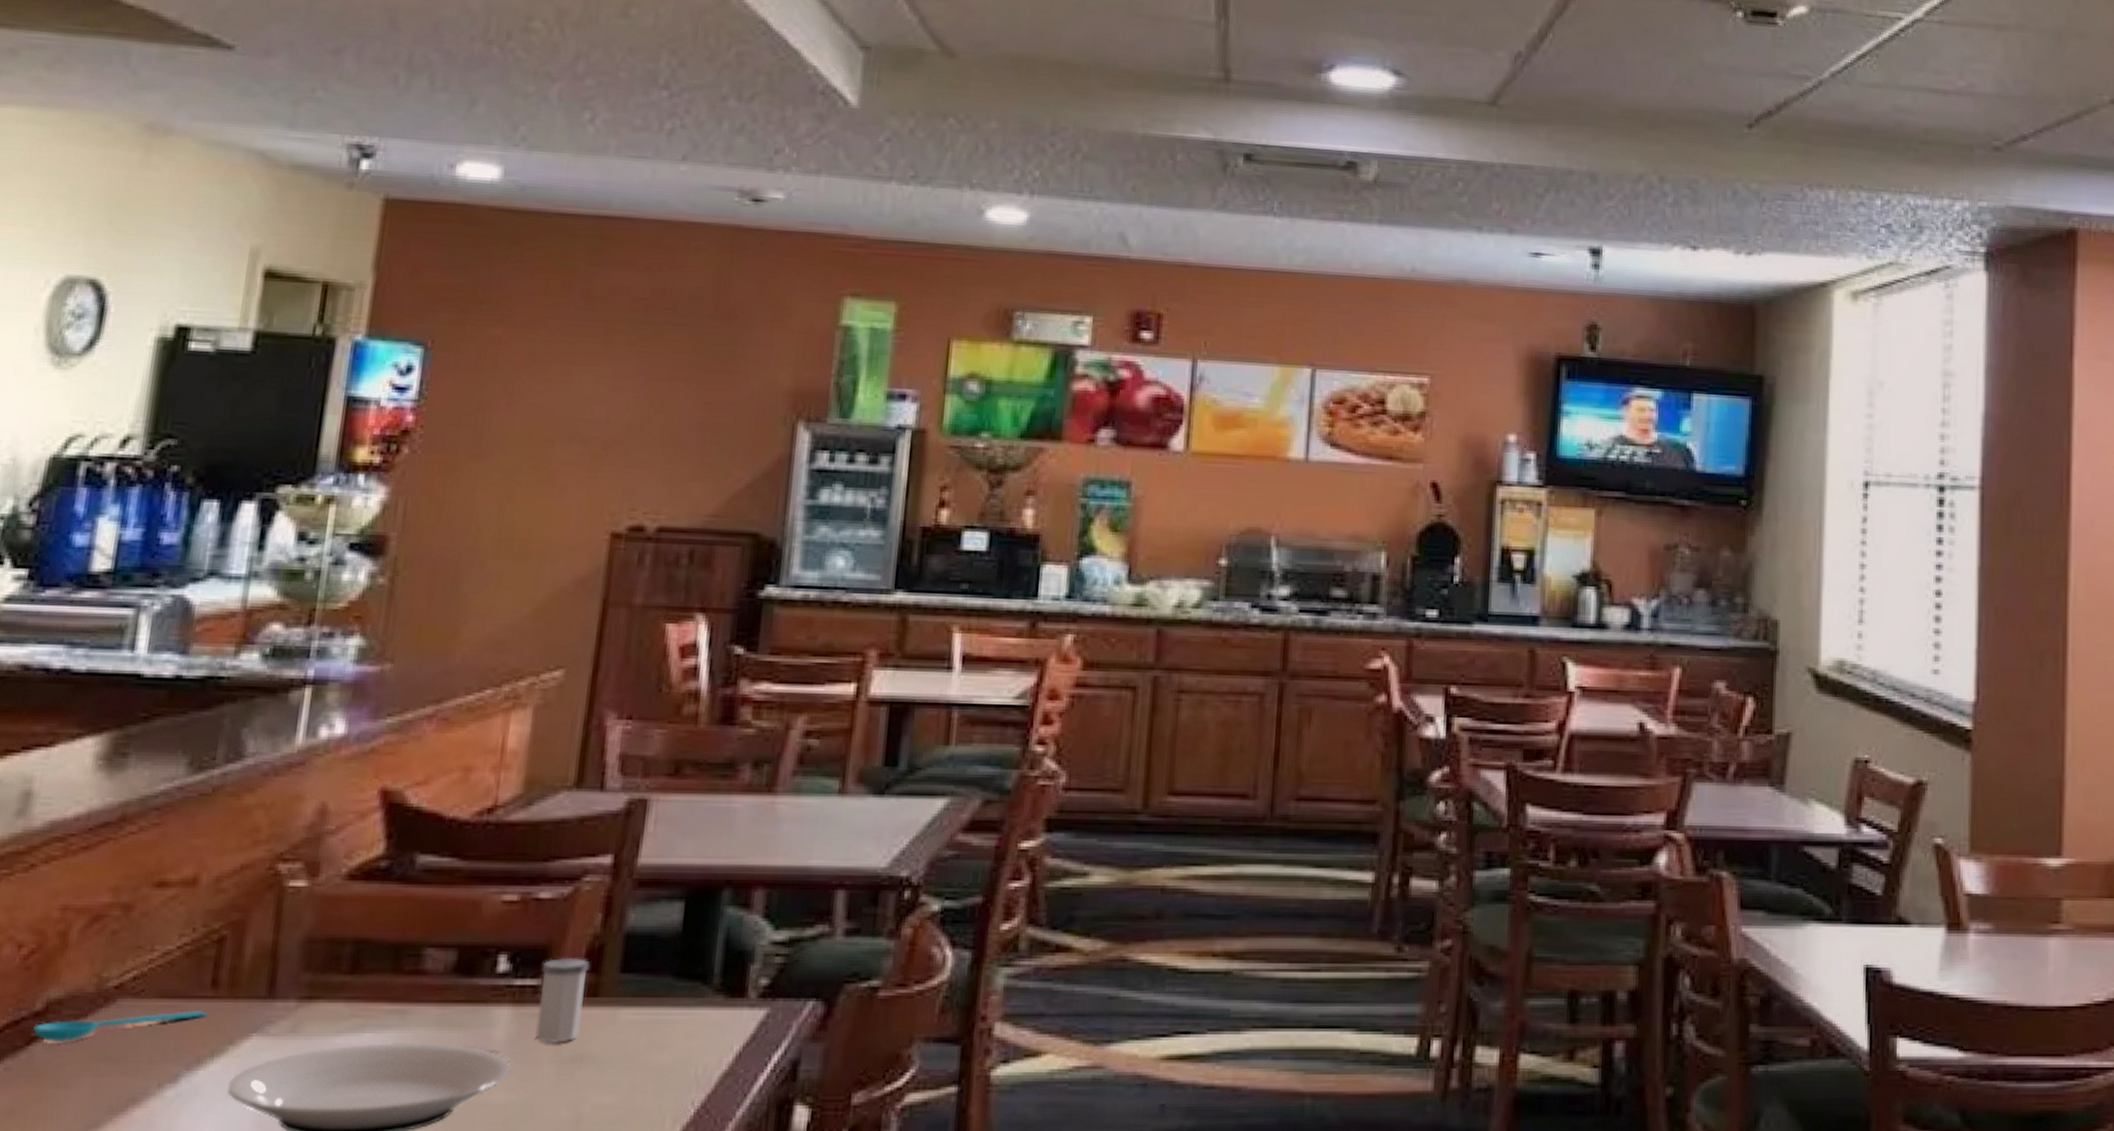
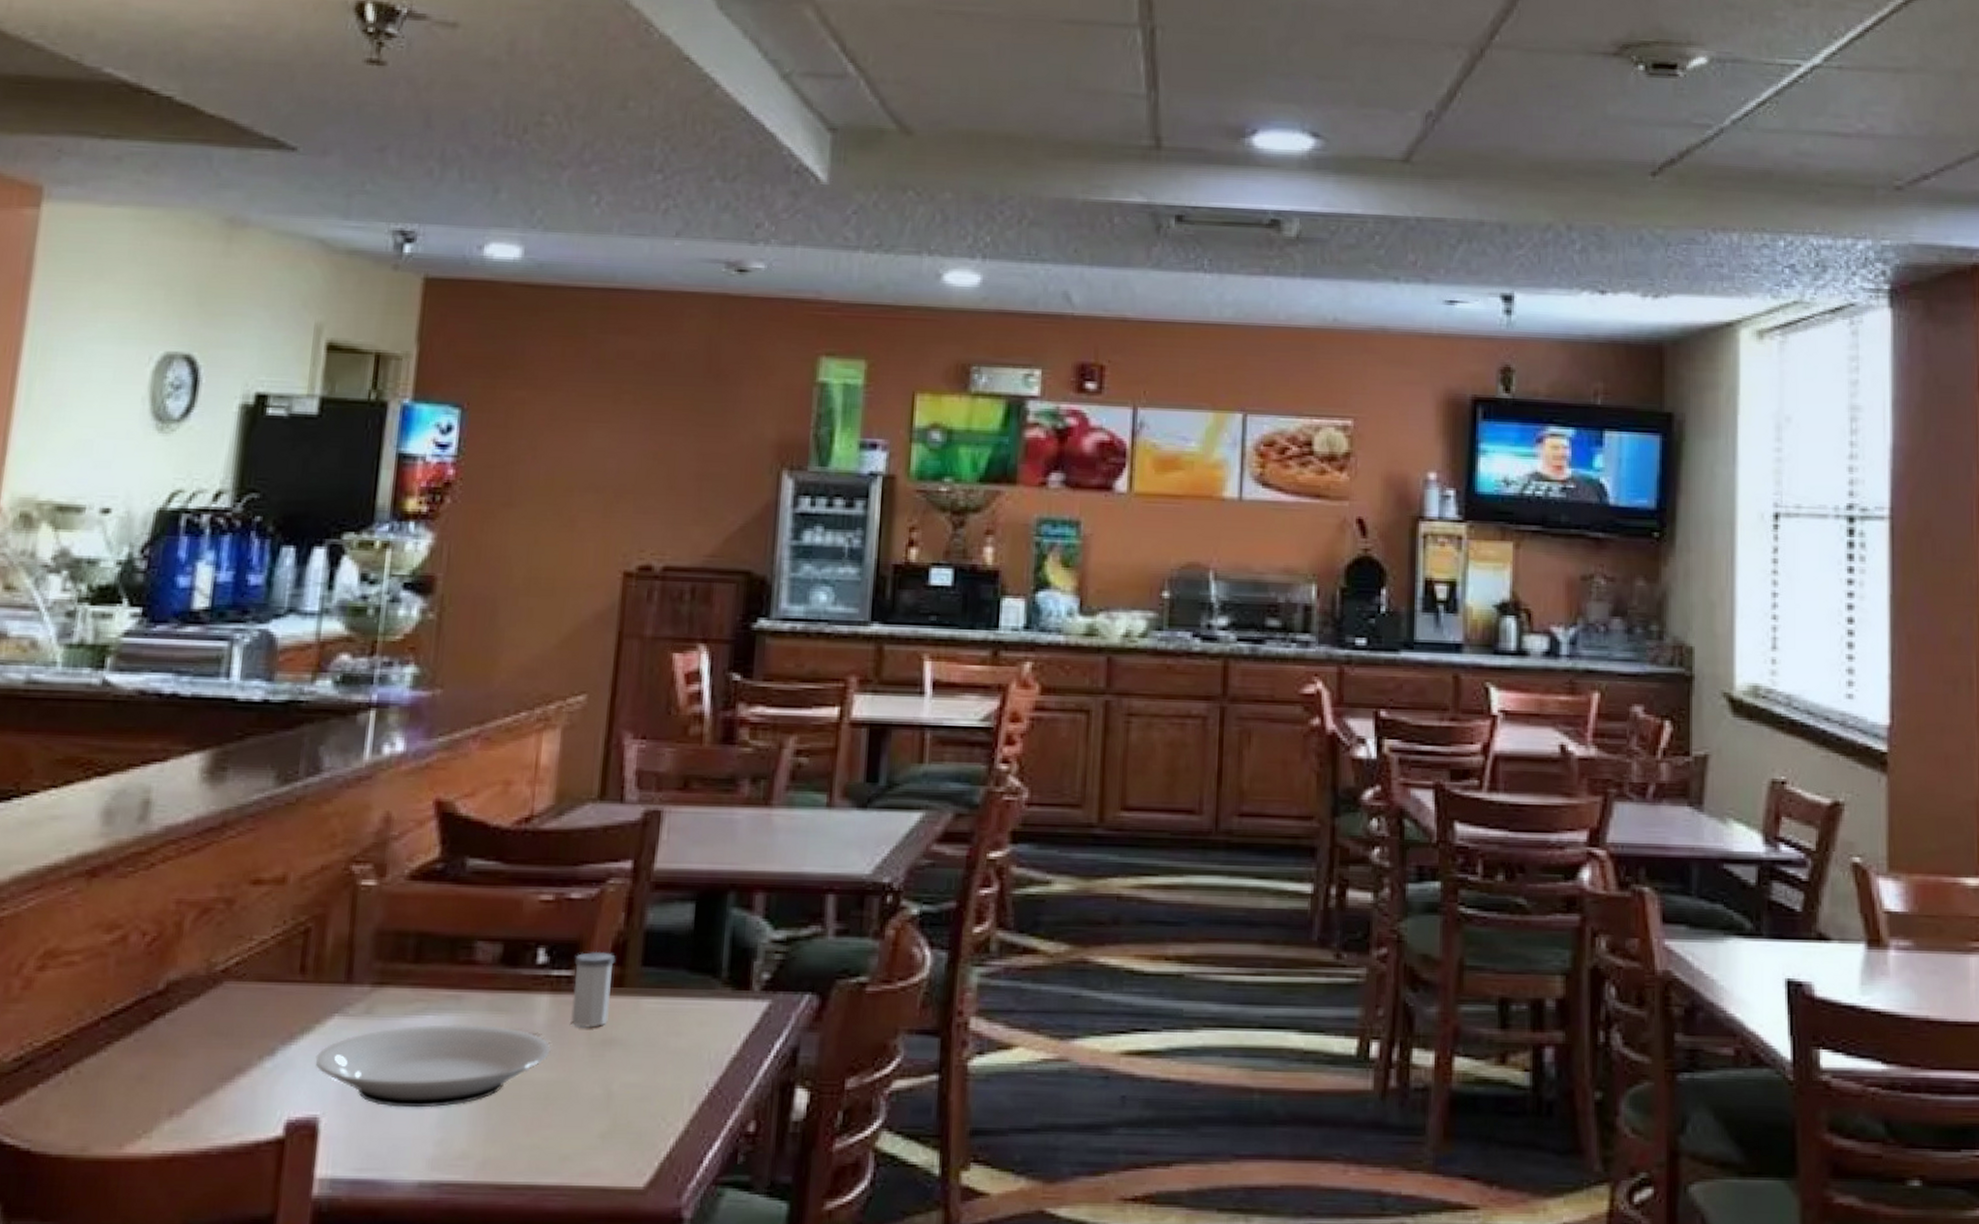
spoon: present [33,1010,208,1041] -> none [157,992,298,1017]

